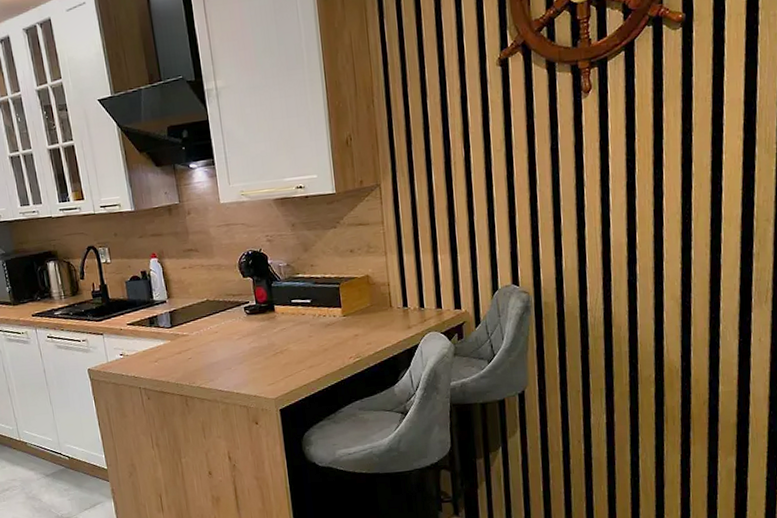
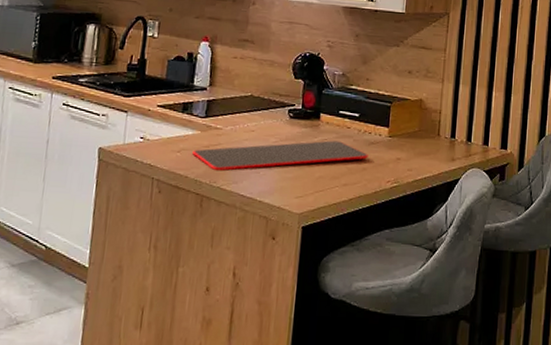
cutting board: none [168,328,327,373] -> present [192,140,369,171]

